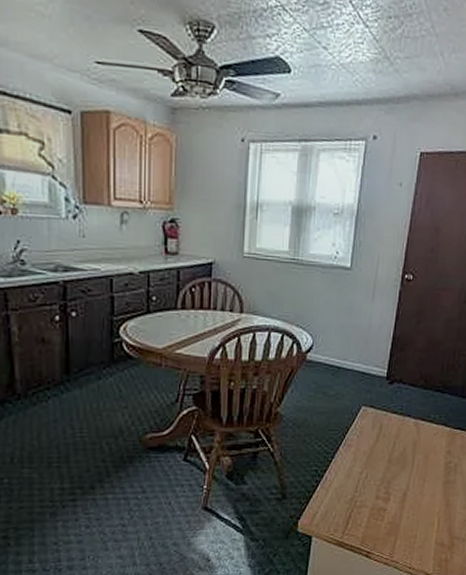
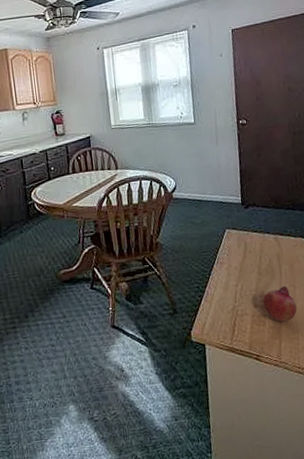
fruit: none [385,479,422,518] -> present [262,286,297,322]

